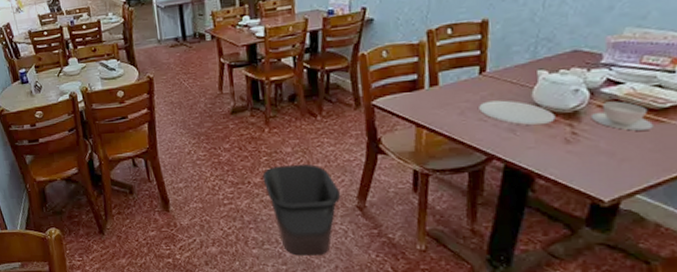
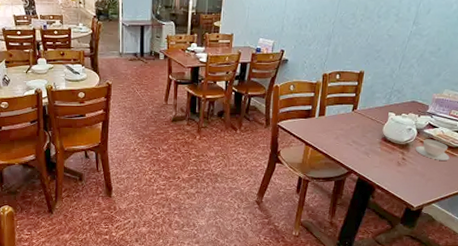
waste bin: present [262,164,341,256] -> none [190,166,246,237]
plate: present [479,100,556,126] -> none [348,131,395,152]

